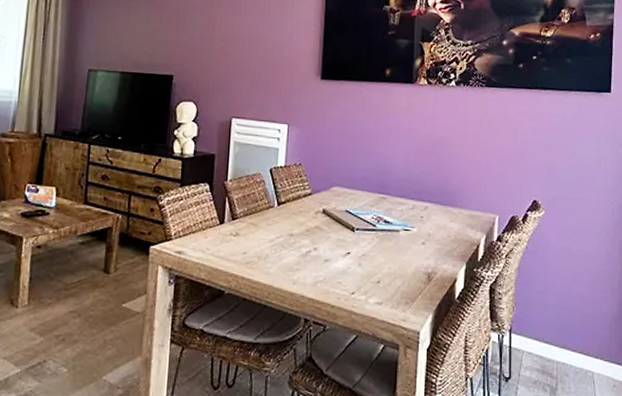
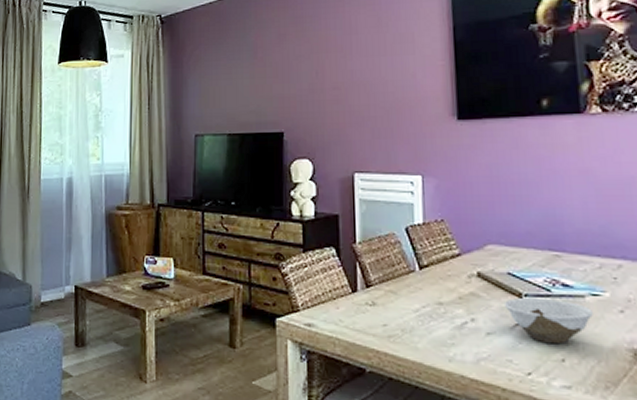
bowl: none [340,231,403,269] -> present [503,297,593,345]

